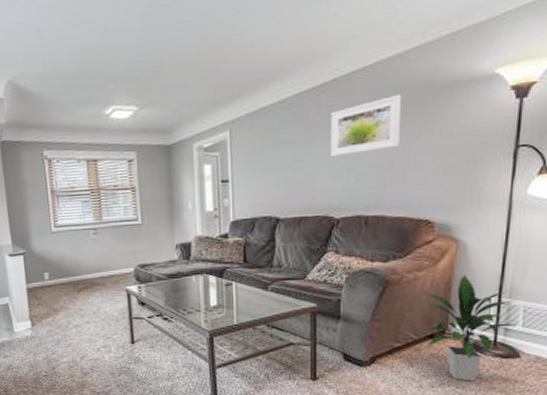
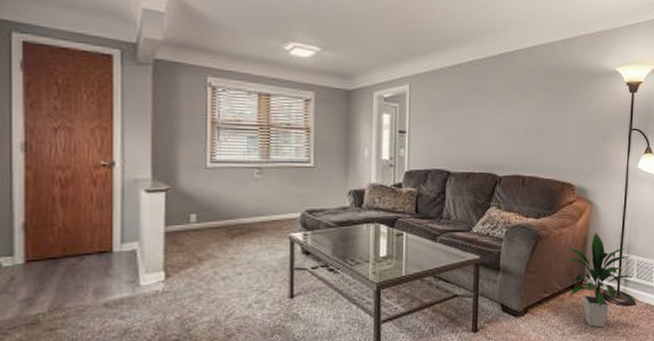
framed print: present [331,93,402,158] -> none [496,75,552,121]

